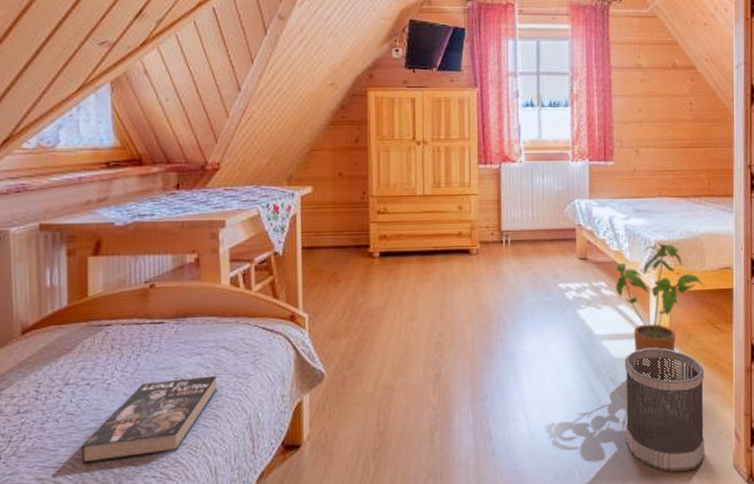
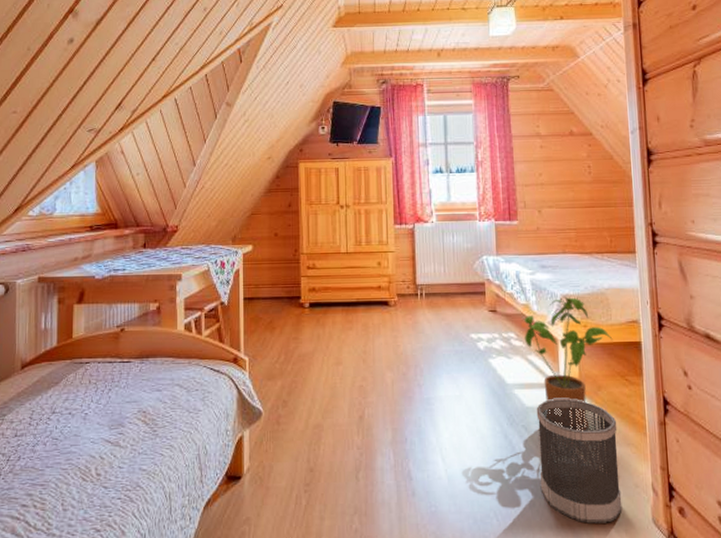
book: present [81,375,218,464] -> none [62,410,173,483]

